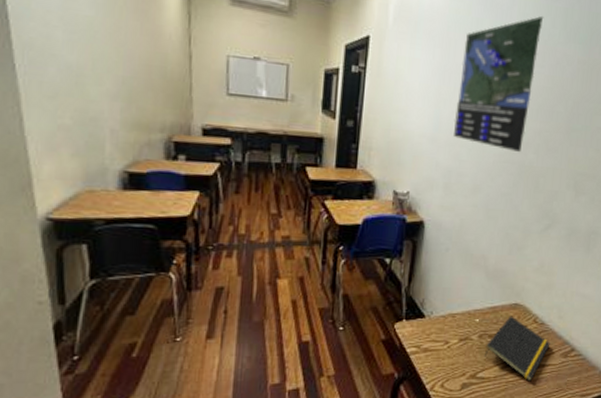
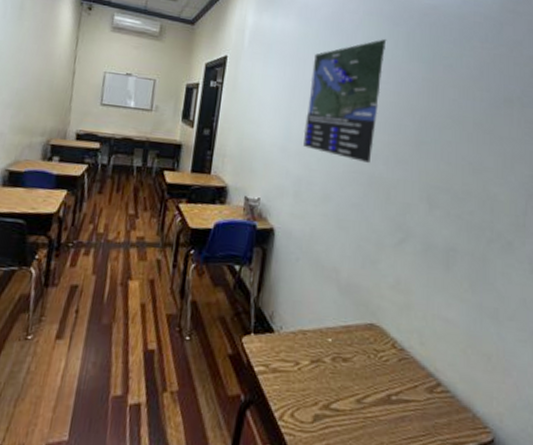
notepad: present [484,316,551,382] -> none [338,337,413,420]

